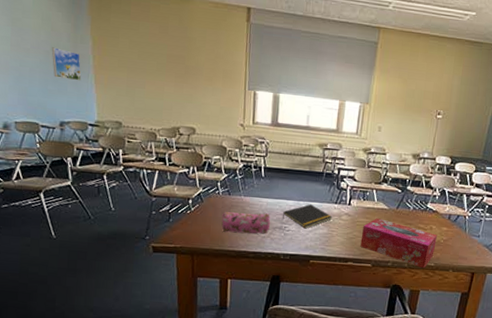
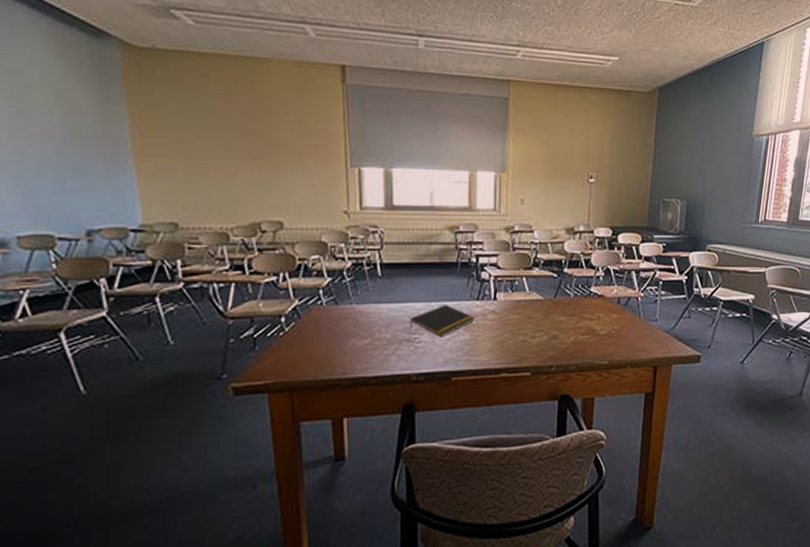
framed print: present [51,47,82,81] -> none [69,131,116,174]
pencil case: present [221,212,271,234] -> none [328,323,395,355]
tissue box: present [360,218,437,269] -> none [514,313,607,369]

